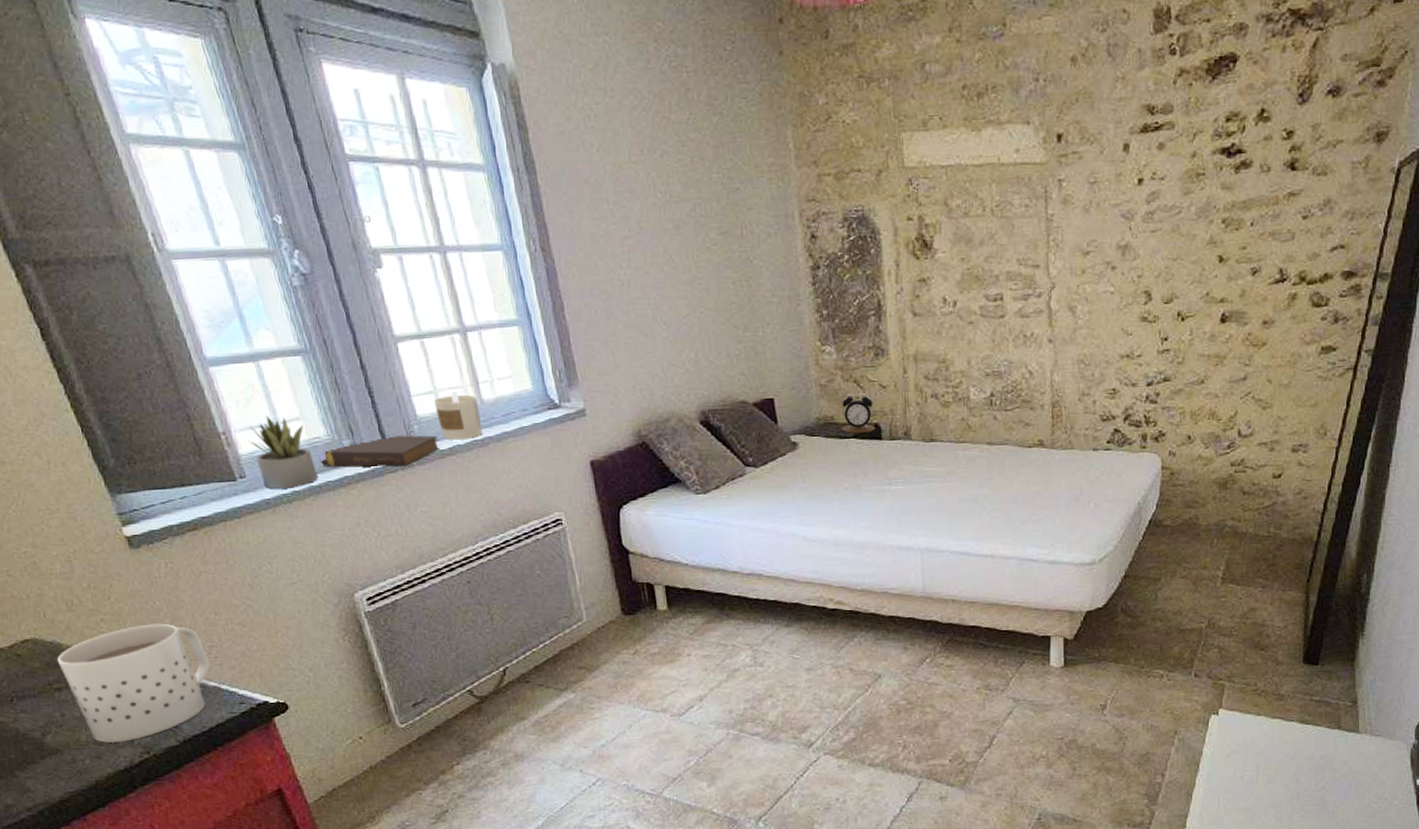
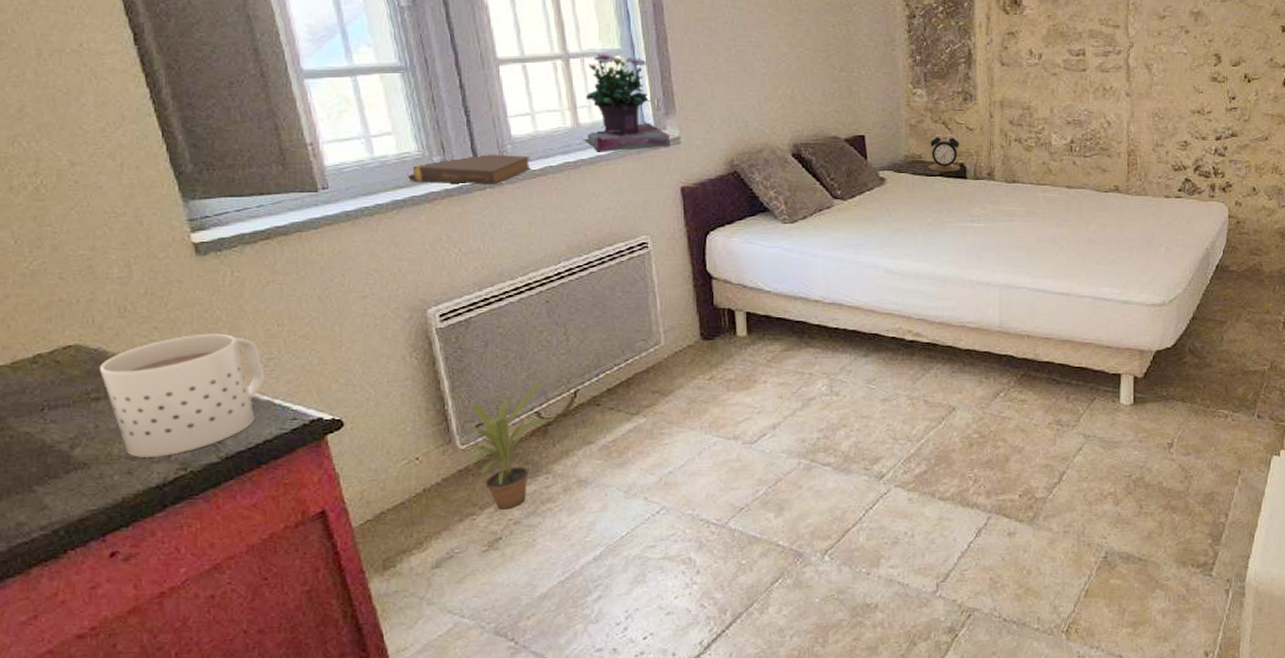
succulent plant: present [249,415,319,490] -> none [336,129,404,203]
potted plant: none [404,658,488,785] -> present [463,379,556,510]
candle: present [434,391,483,441] -> none [530,113,576,162]
potted flower: none [486,325,576,430] -> present [581,54,671,154]

